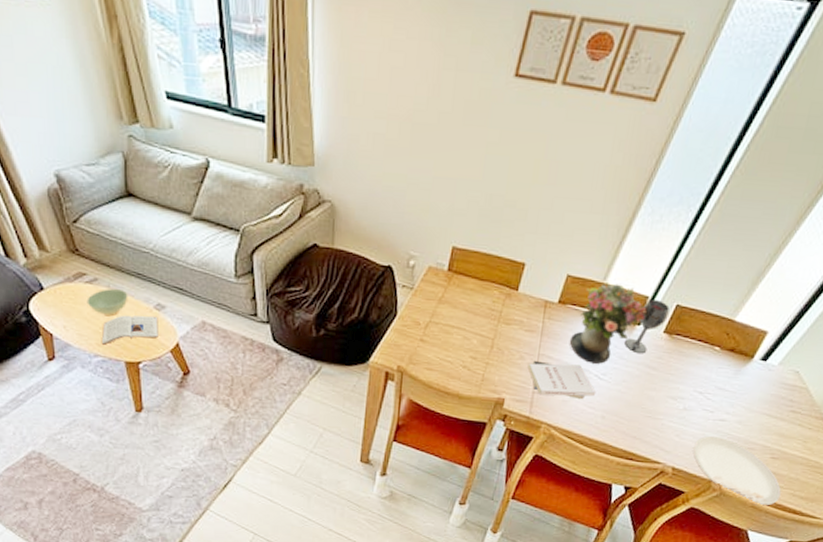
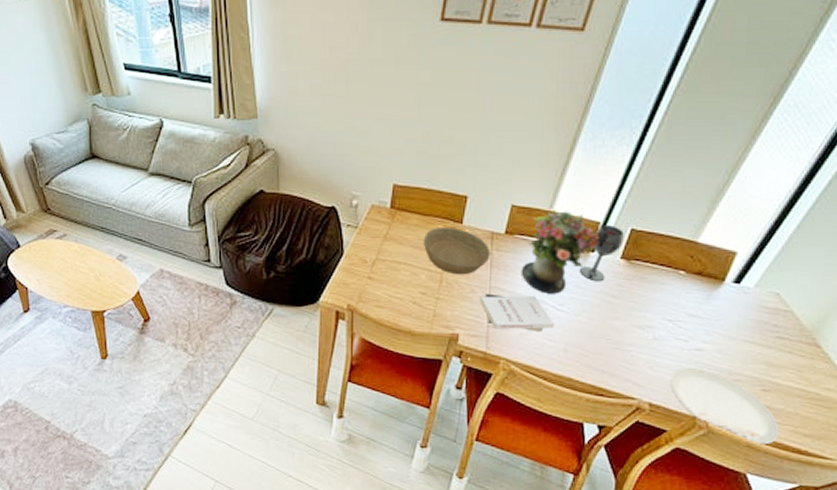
bowl: present [86,288,128,317] -> none [57,242,94,269]
magazine: present [101,315,158,345] -> none [70,266,121,296]
bowl: none [478,292,543,342] -> present [424,226,491,275]

